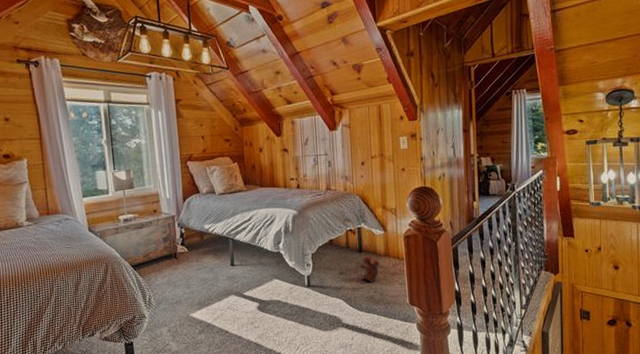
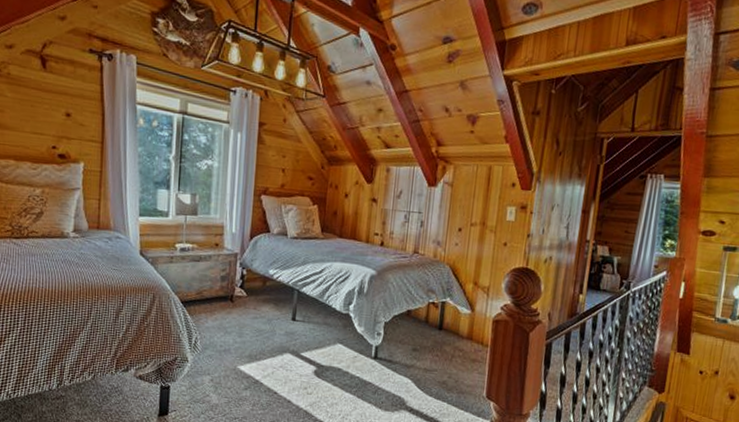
plush toy: present [359,255,380,283] -> none [436,334,460,367]

